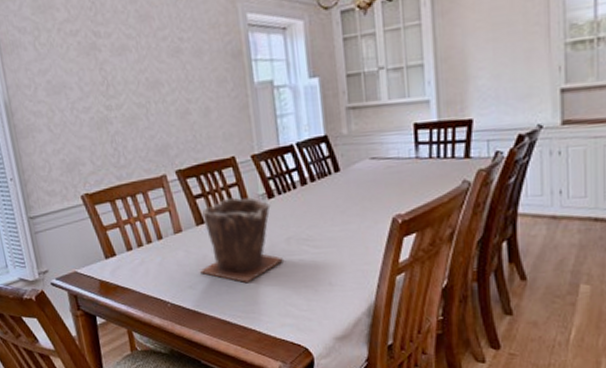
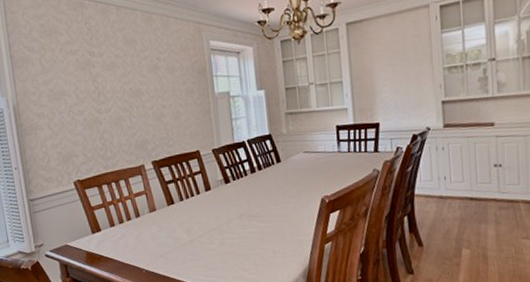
plant pot: present [200,197,285,283] -> none [170,183,238,252]

